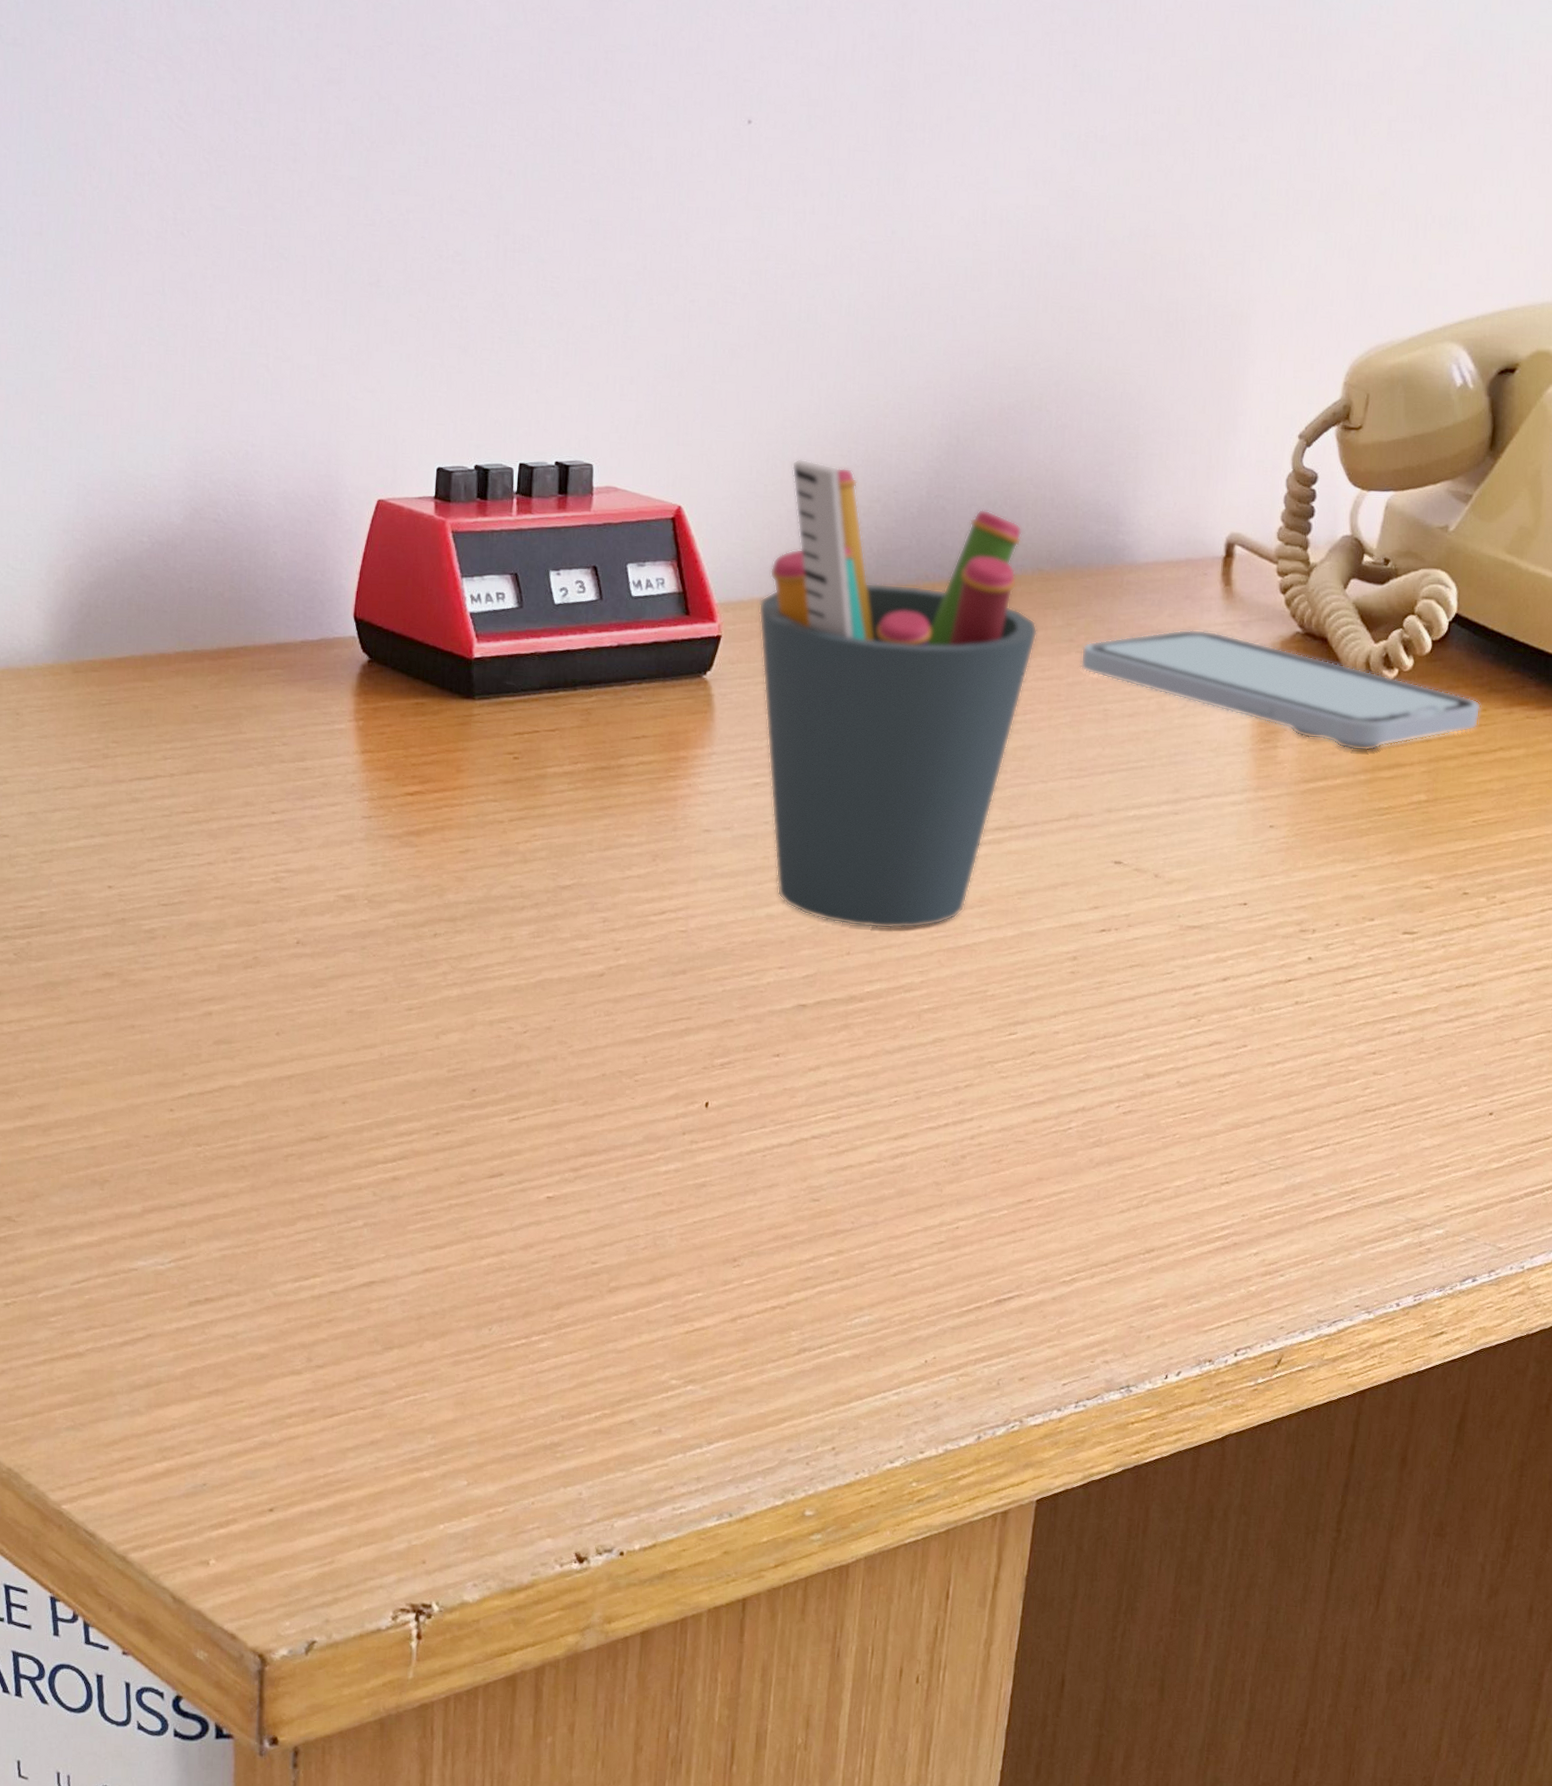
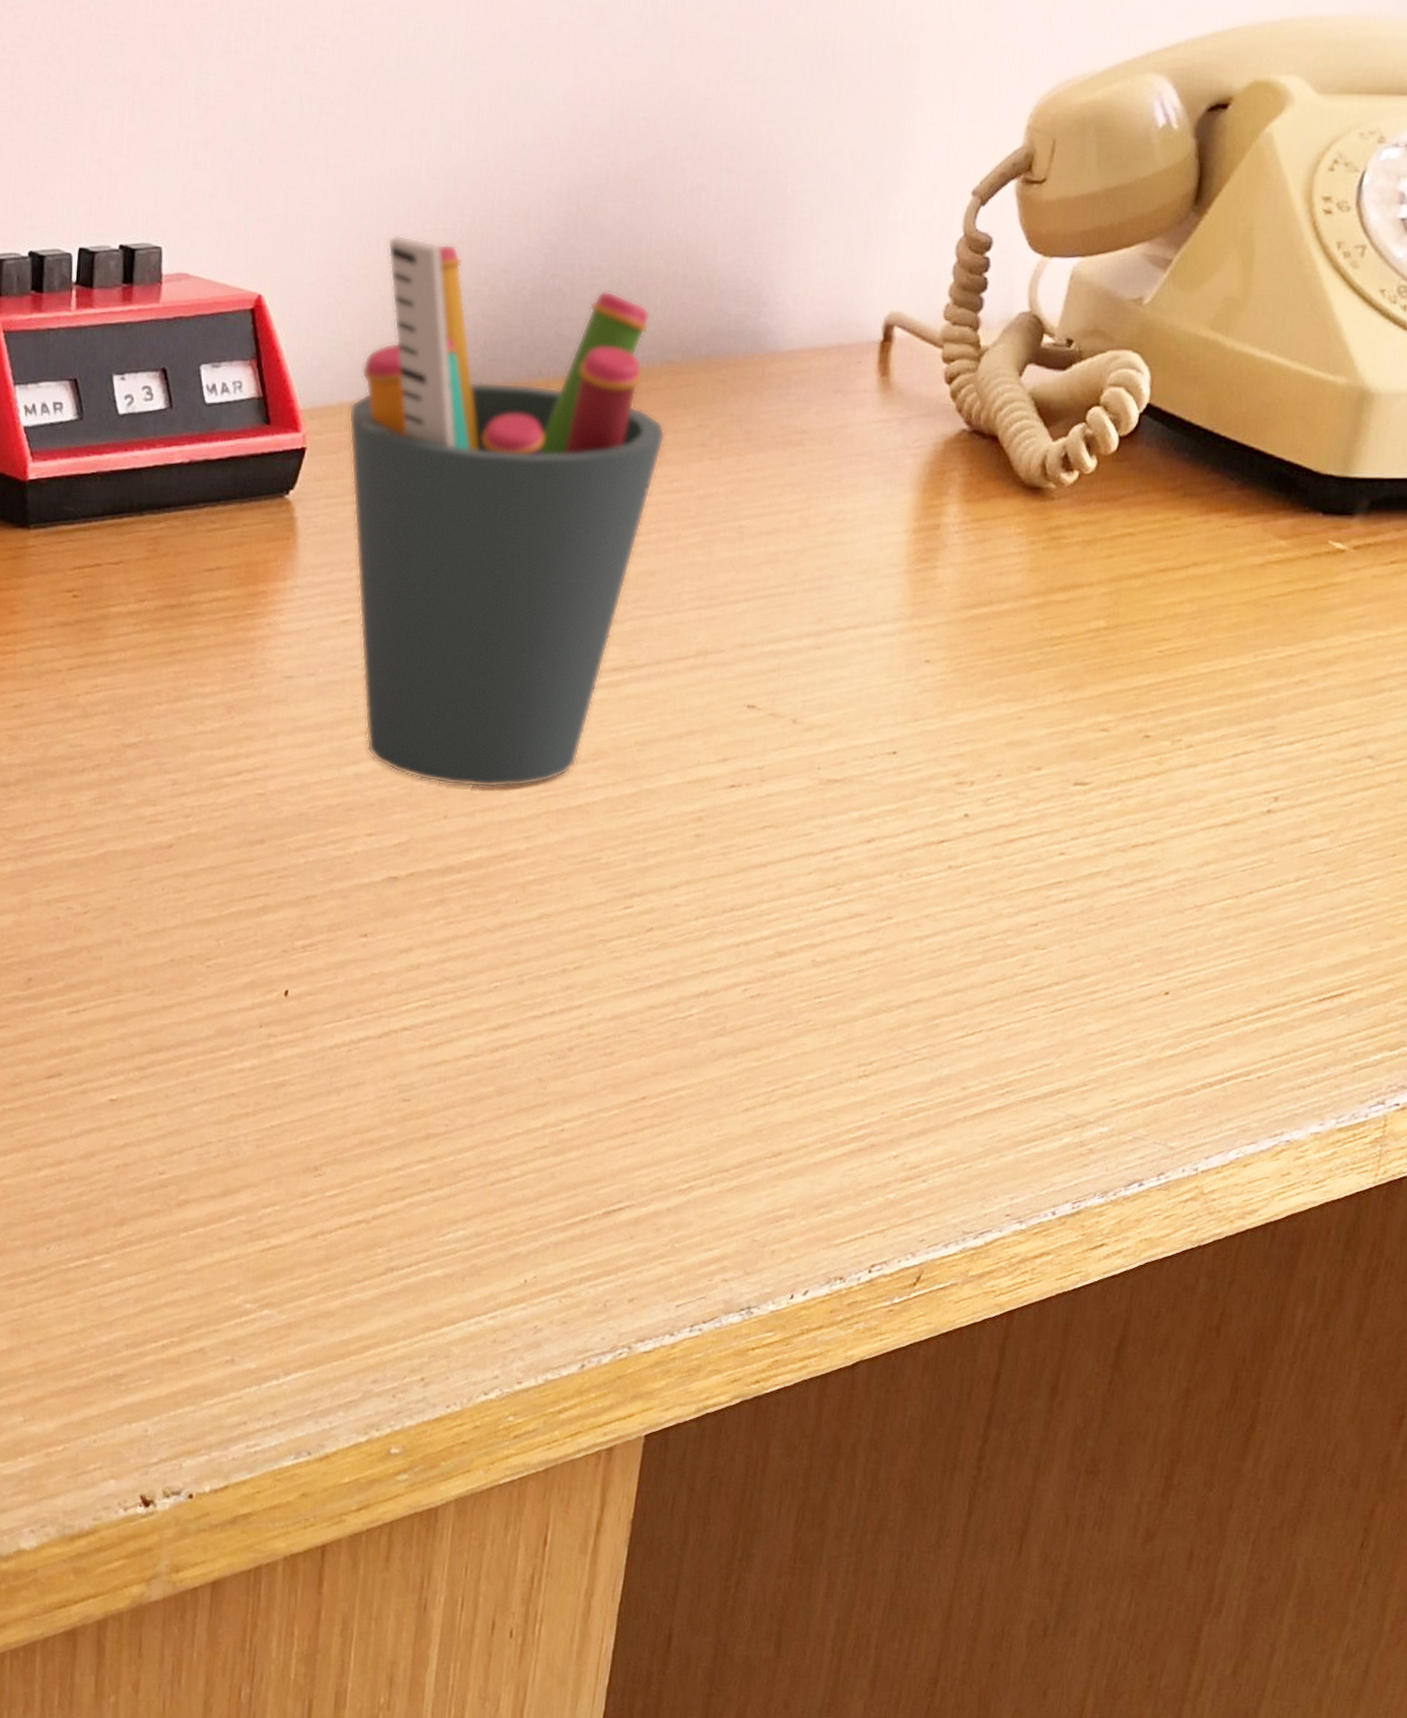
smartphone: present [1080,629,1481,752] -> none [713,428,1173,571]

